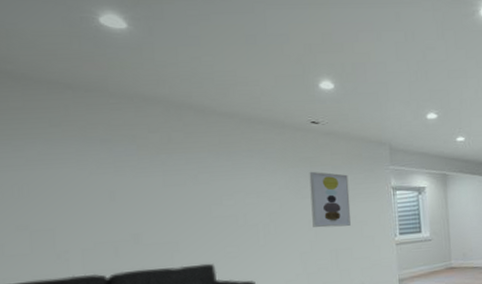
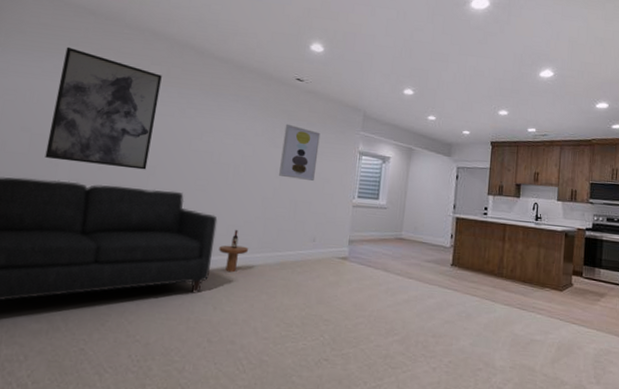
wall art: none [47,129,168,255] -> present [45,46,162,170]

